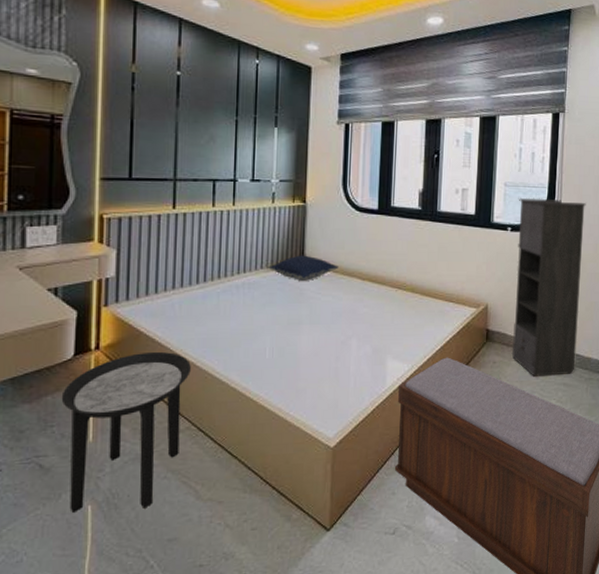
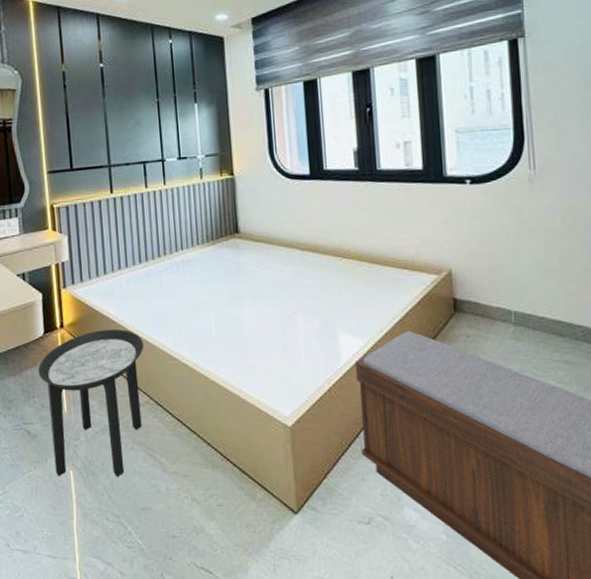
pillow: present [268,255,339,282] -> none [204,228,275,256]
storage cabinet: present [511,197,586,377] -> none [475,141,578,352]

